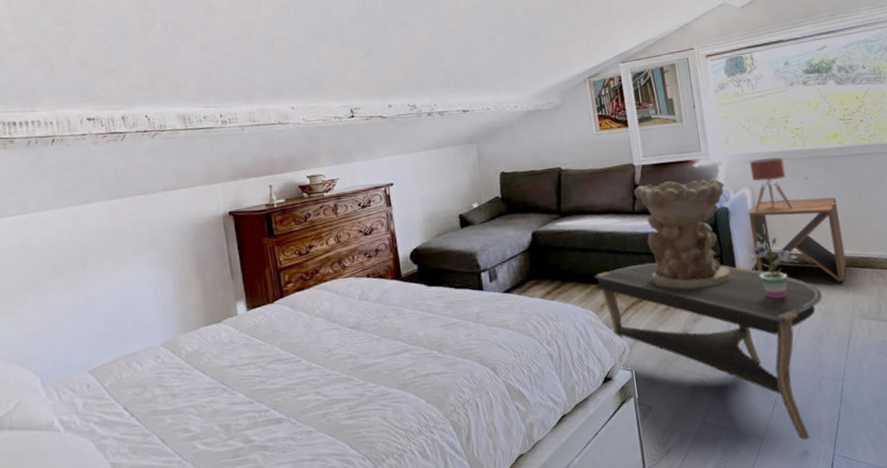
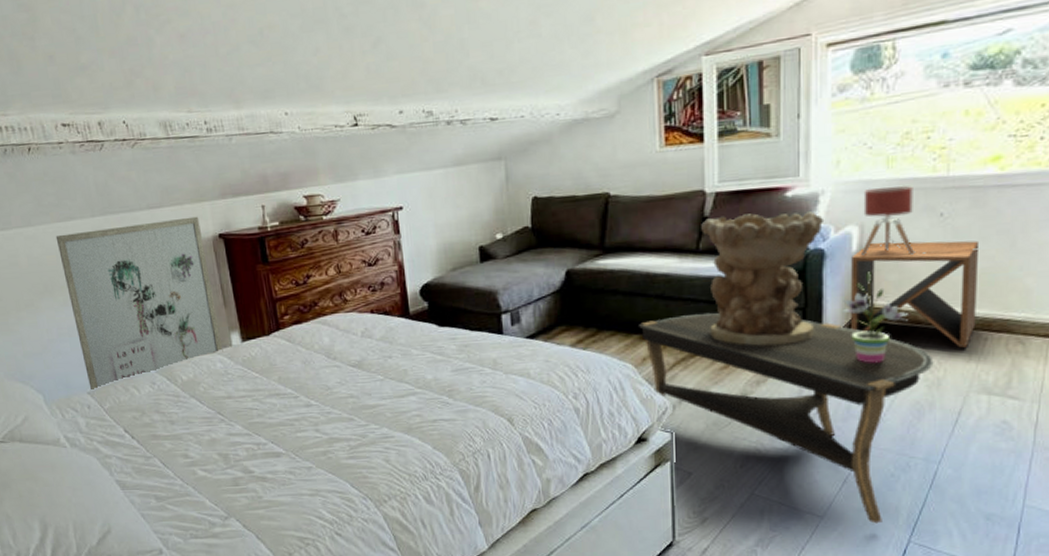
wall art: none [70,196,229,368] -> present [55,216,223,389]

